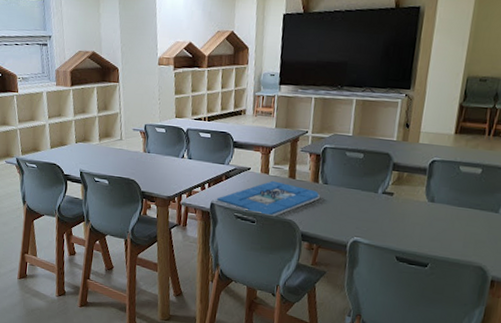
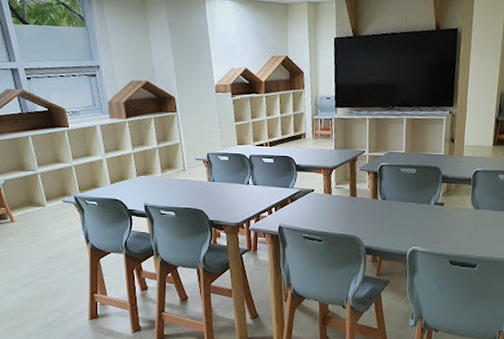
board game: present [215,180,320,217] -> none [282,200,380,235]

